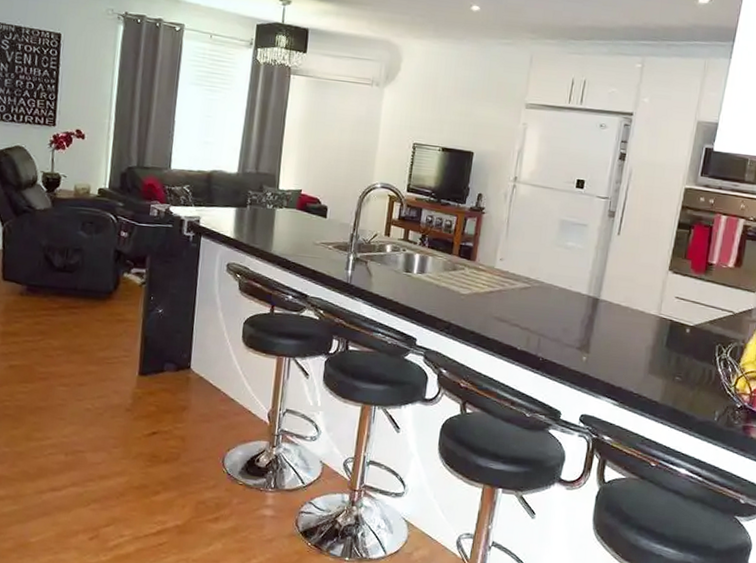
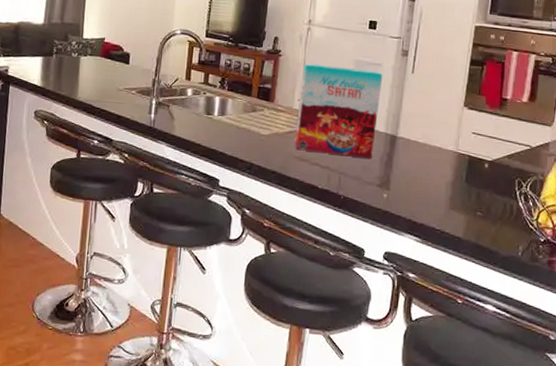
cereal box: none [494,221,588,322] -> present [294,63,383,160]

